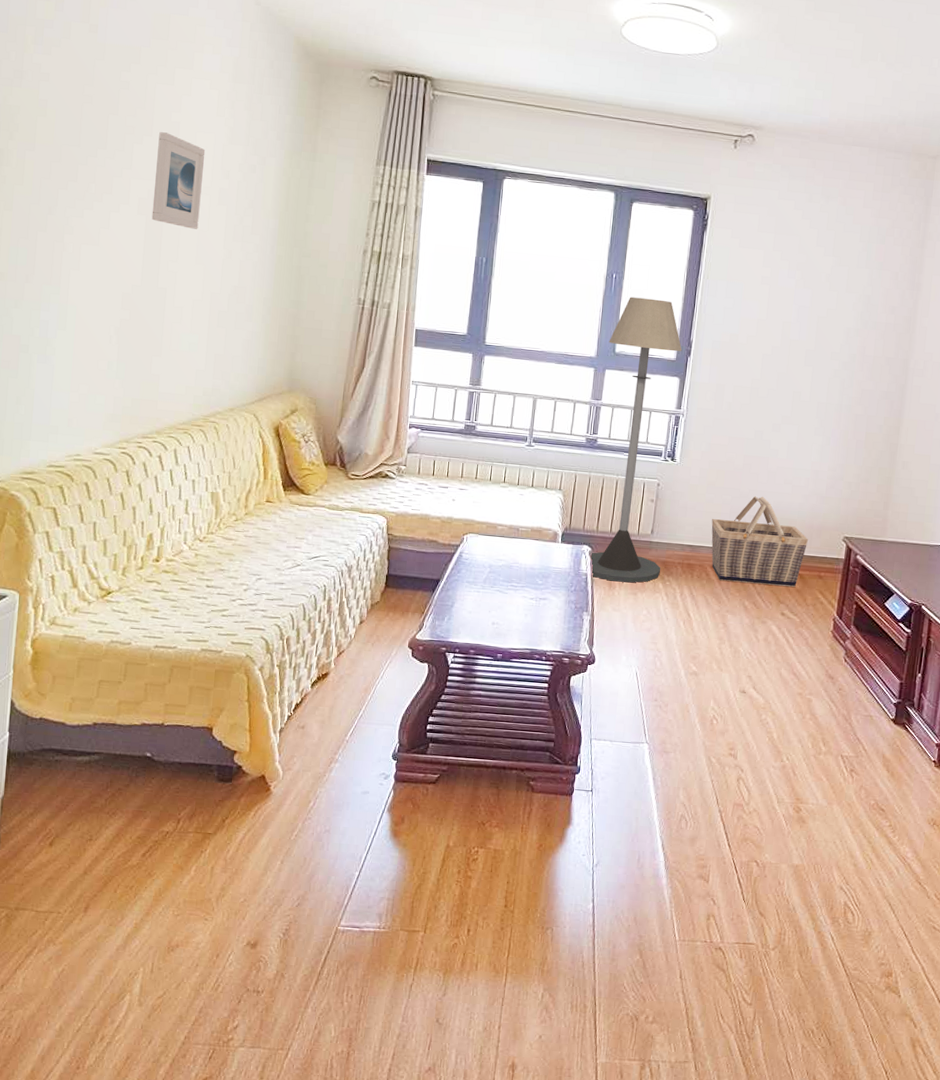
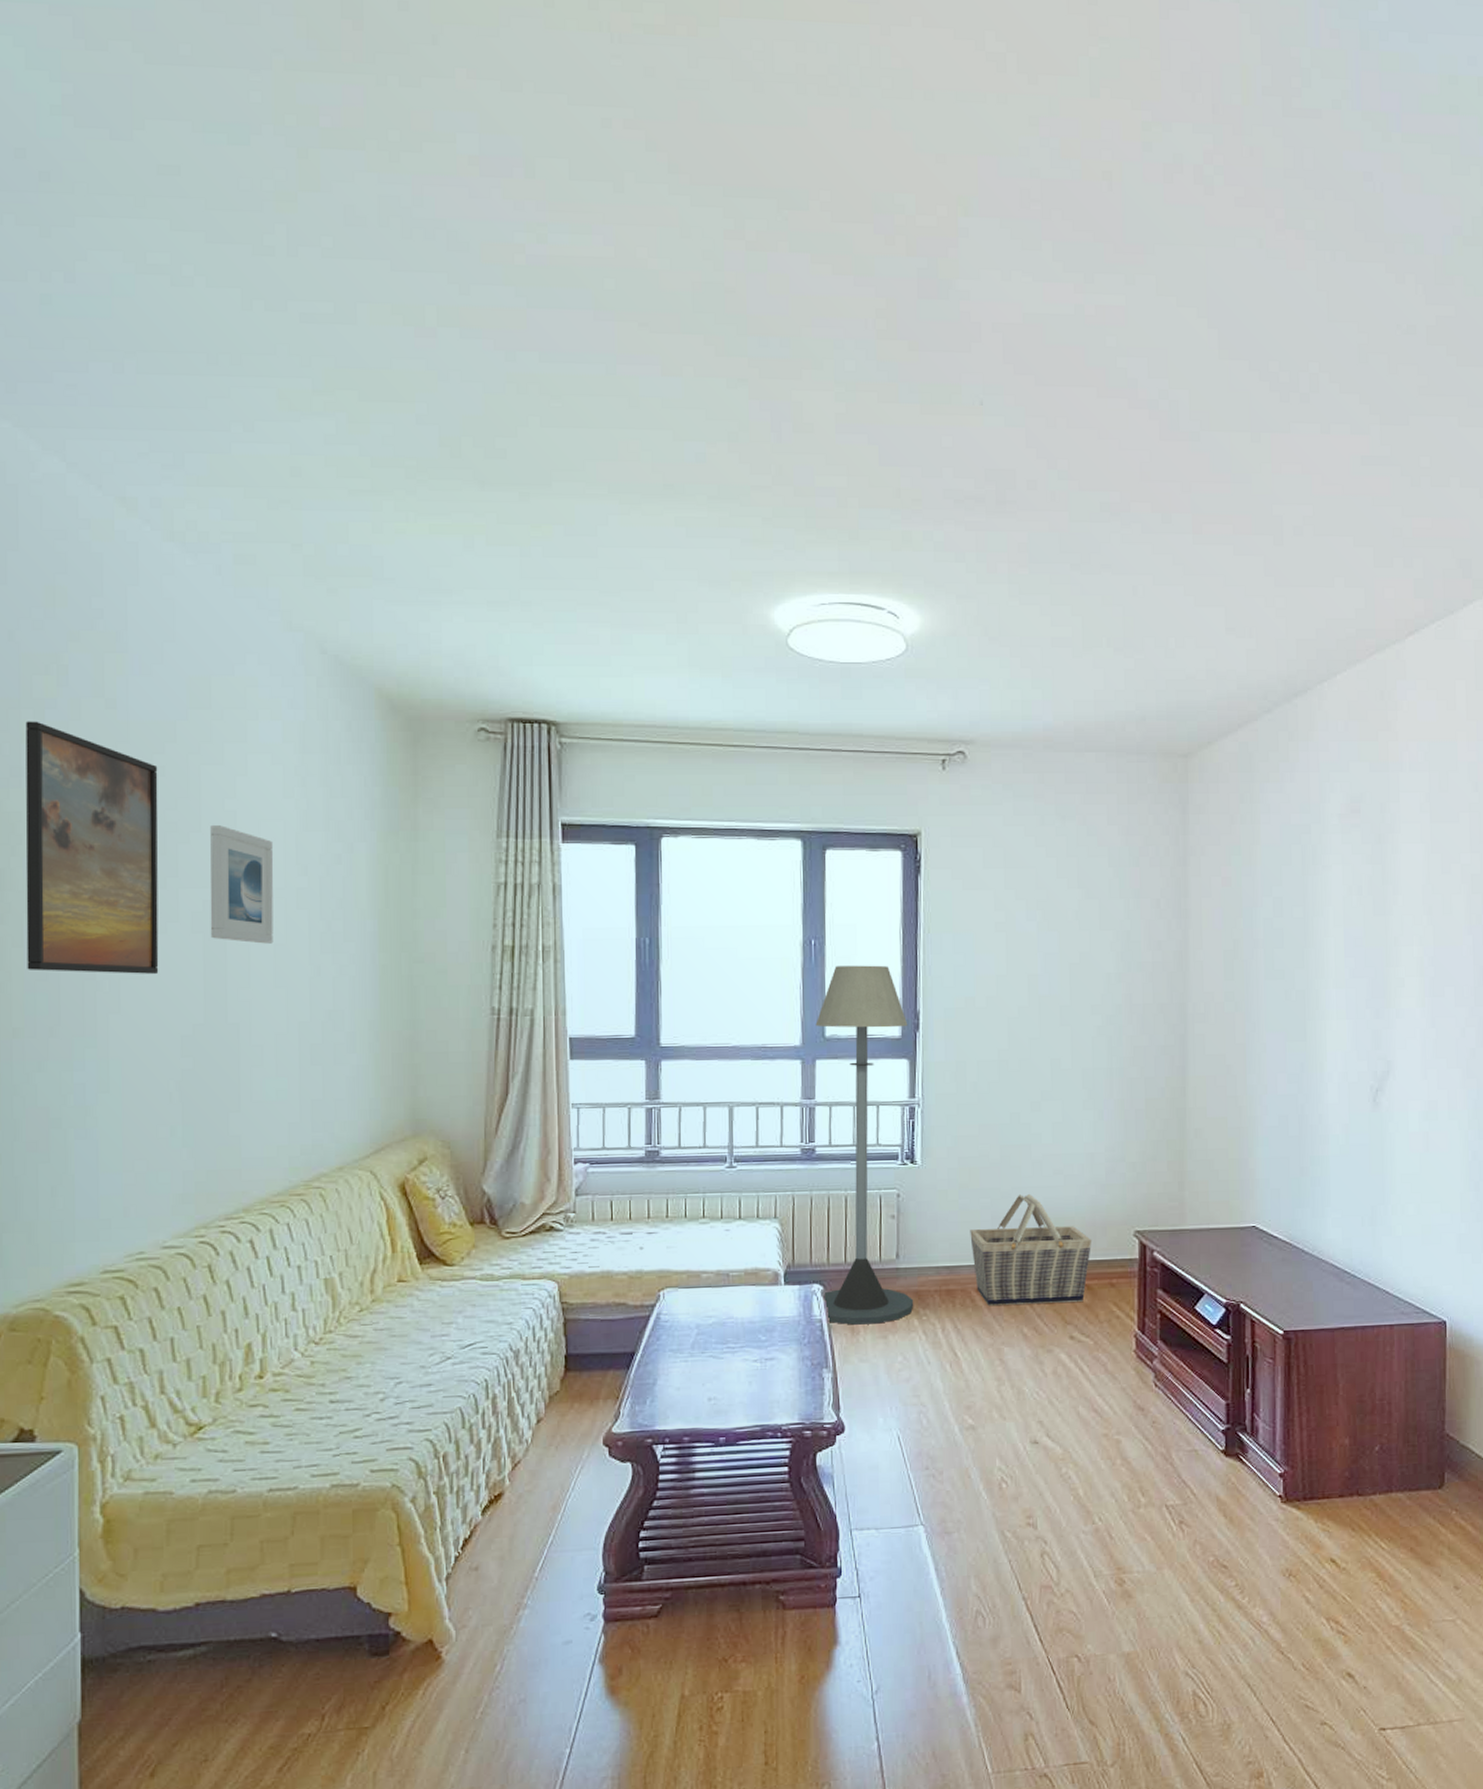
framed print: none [13,35,124,243] -> present [25,721,159,974]

